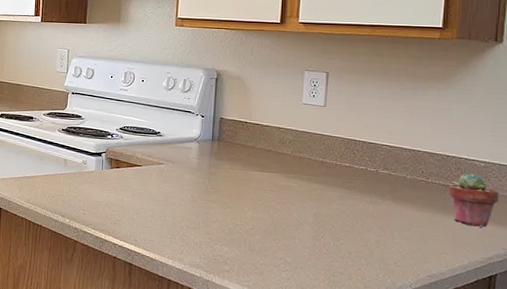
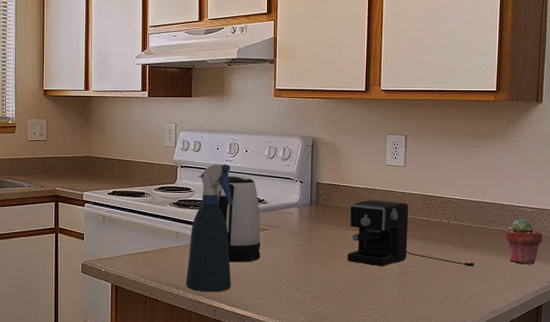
spray bottle: none [71,92,126,224] -> present [185,163,233,292]
kettle: none [109,104,155,196] -> present [217,175,261,263]
coffee maker: none [252,140,409,224] -> present [347,200,475,267]

